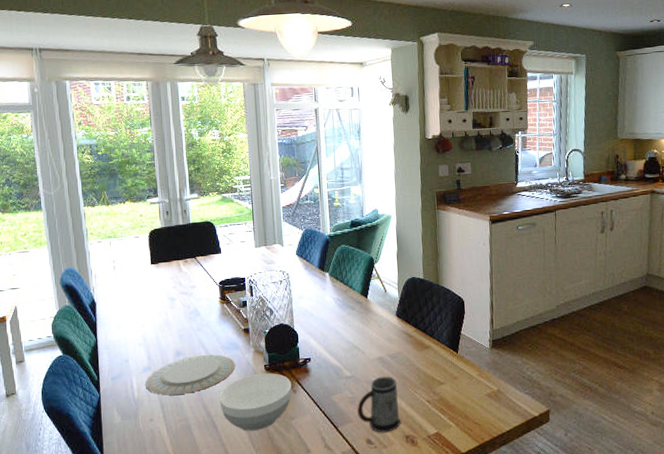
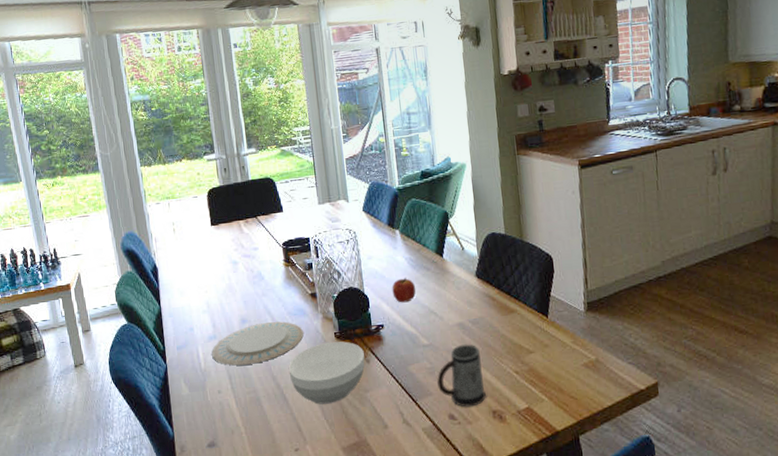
fruit: none [320,315,342,339] -> present [392,277,416,303]

